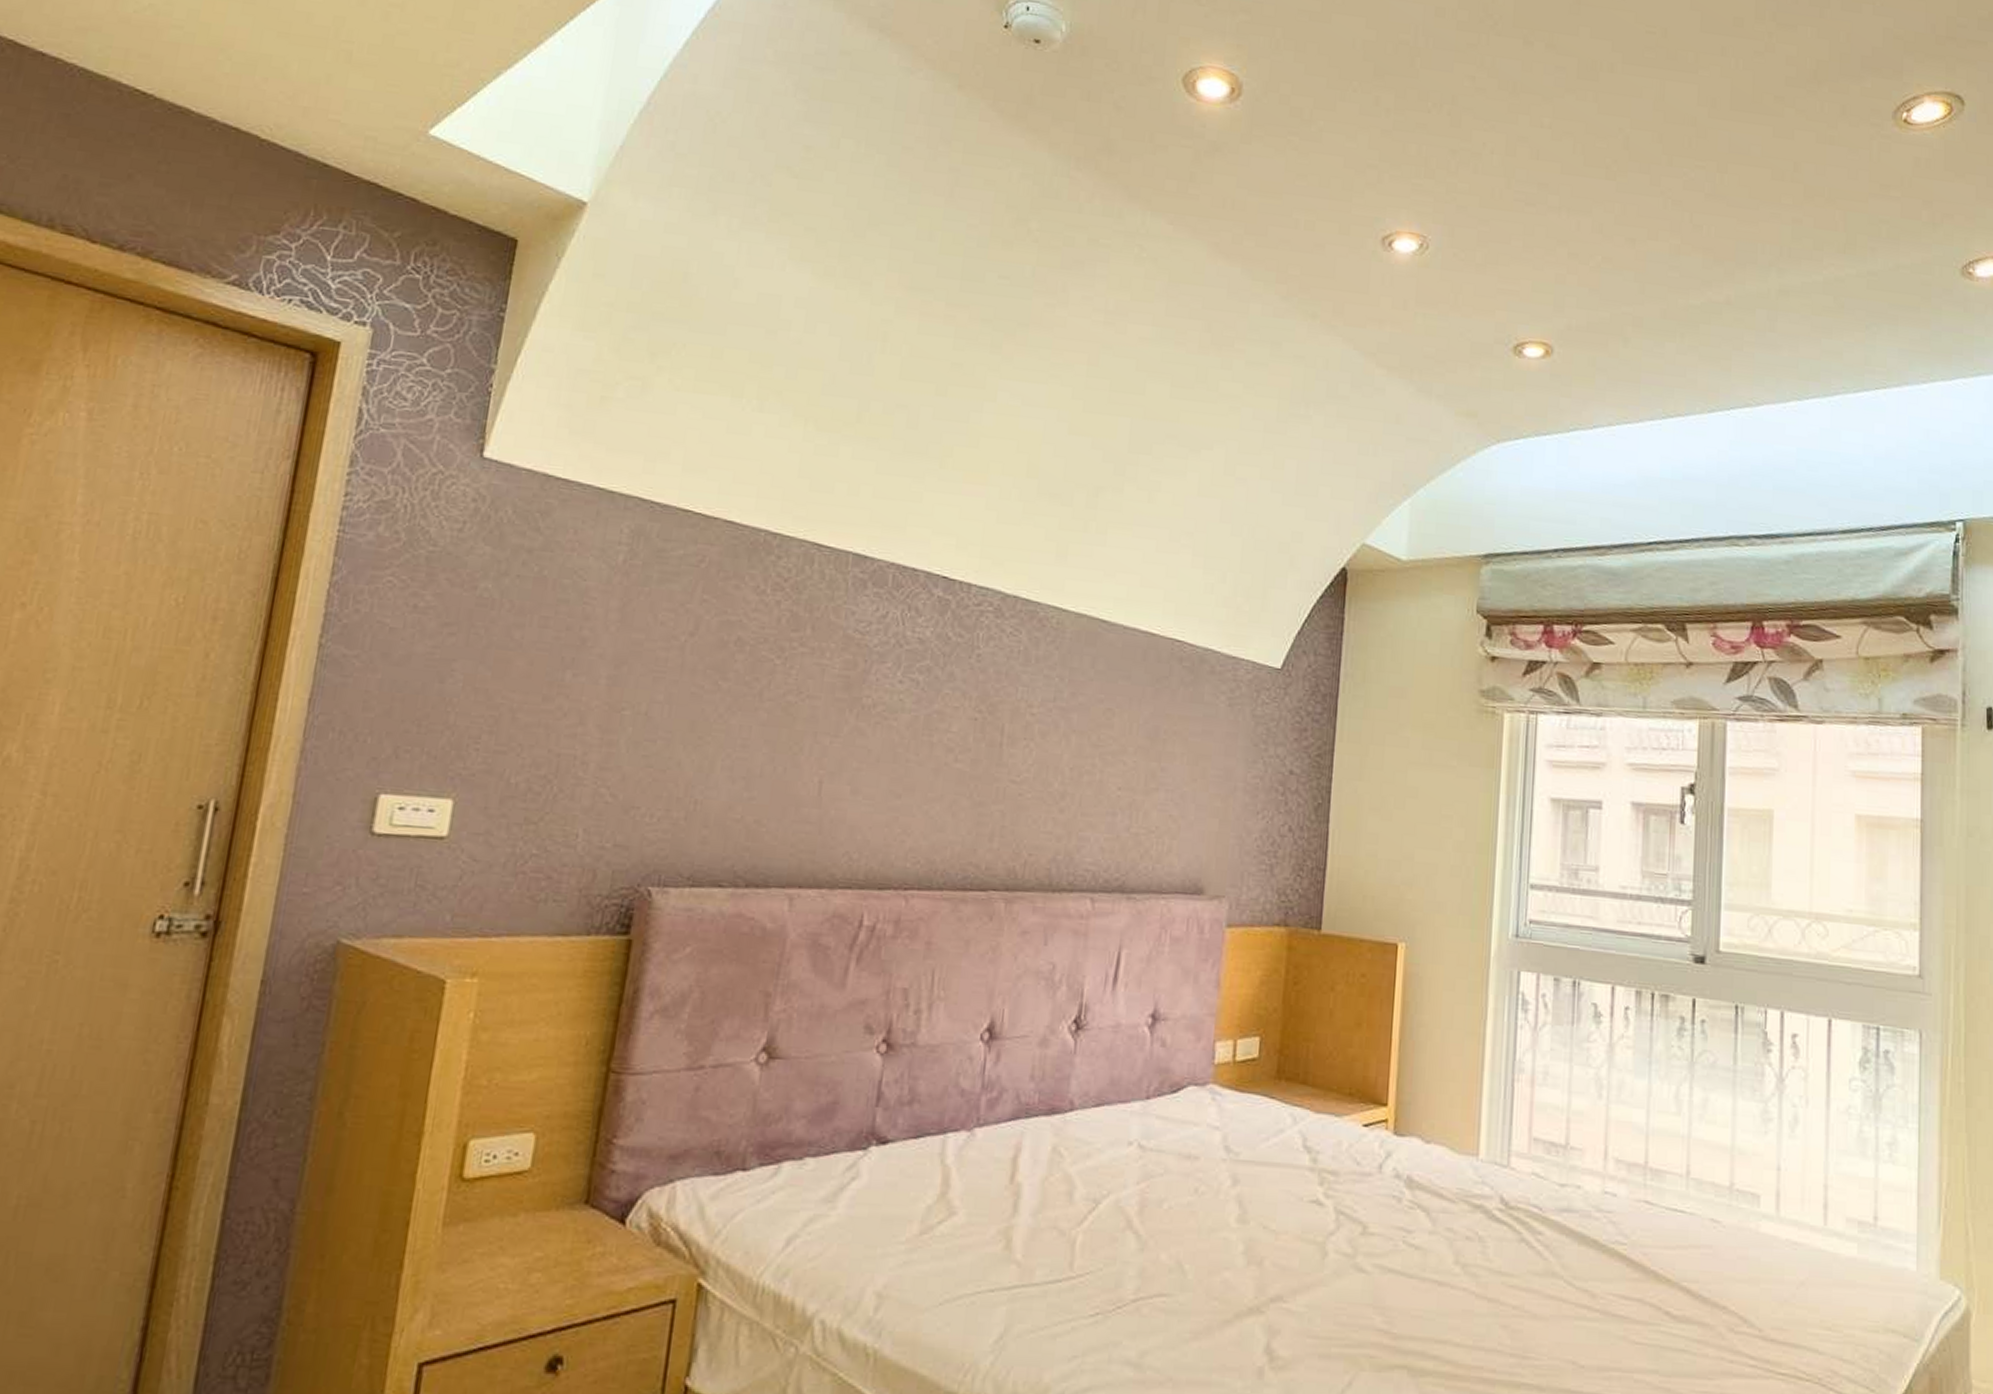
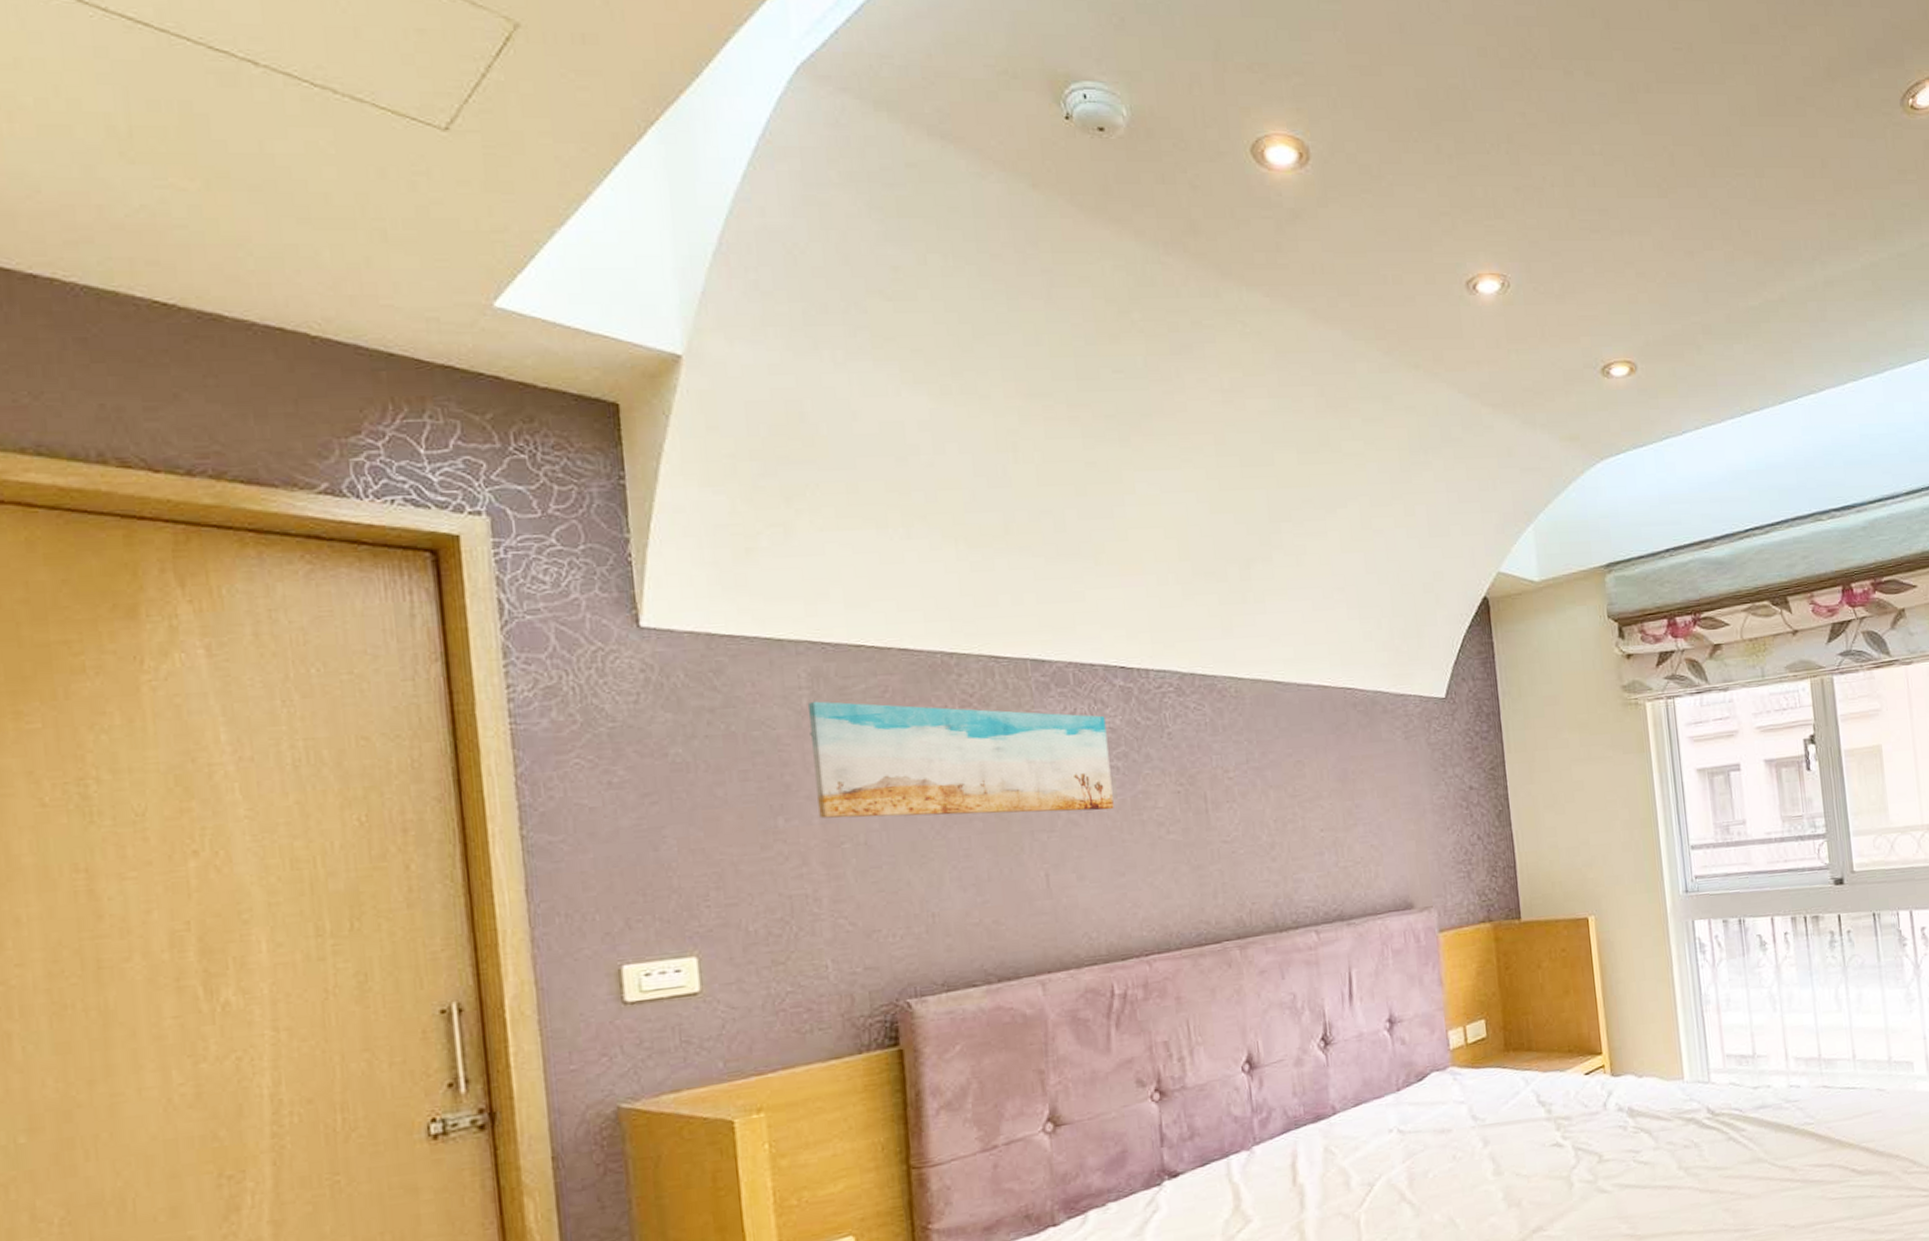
wall art: none [607,559,916,725] -> present [809,701,1114,819]

